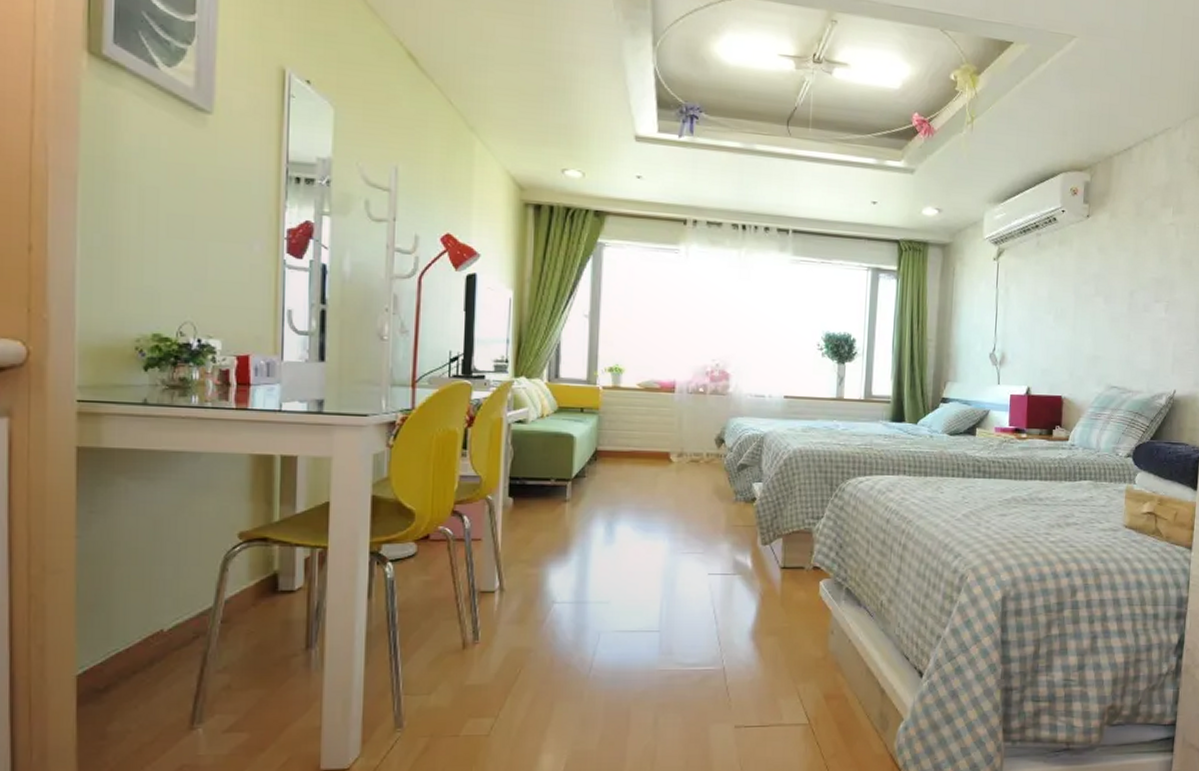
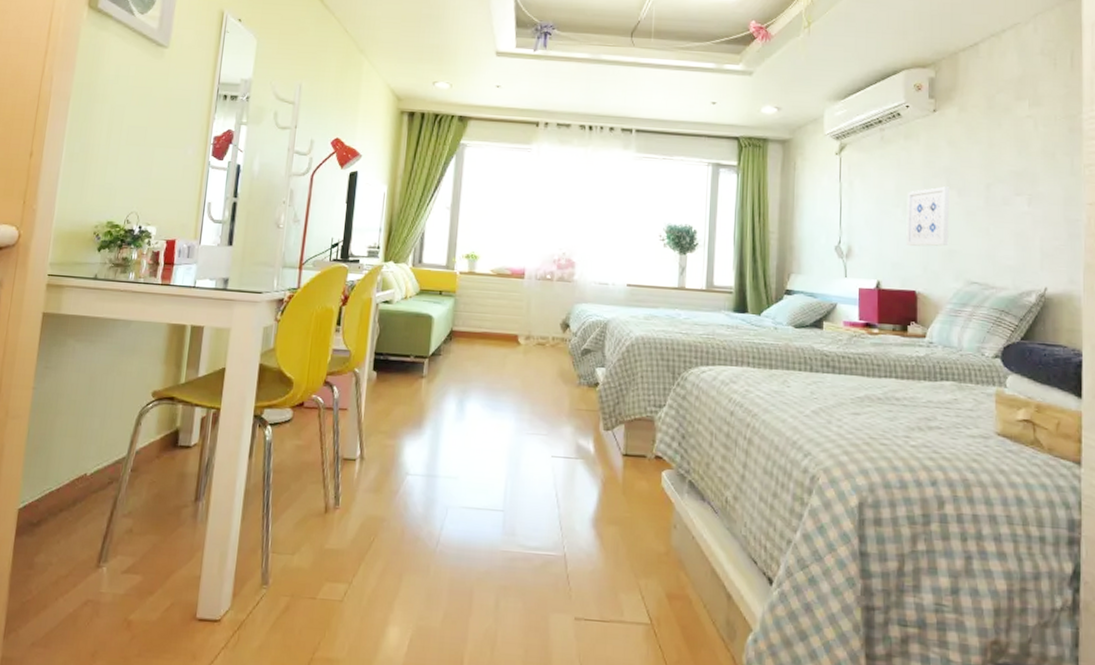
wall art: none [1055,293,1098,353] -> present [906,186,951,247]

